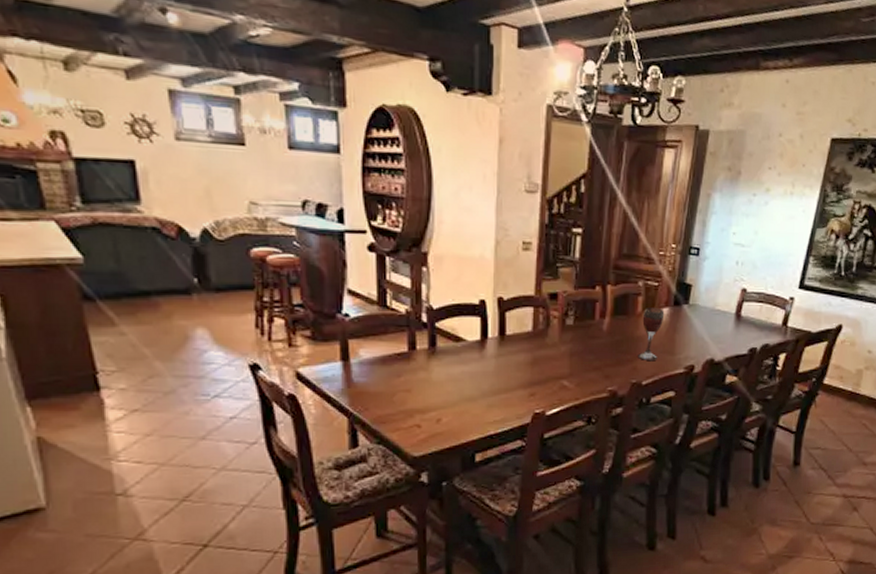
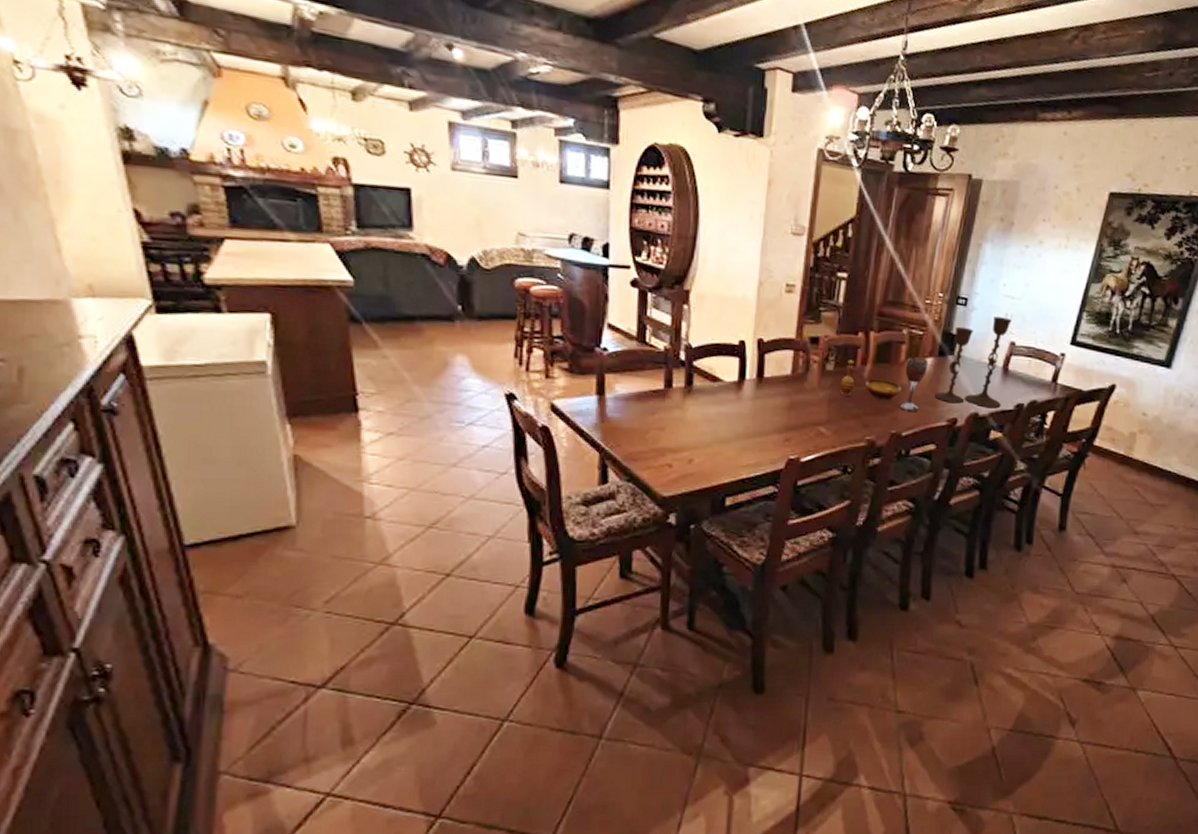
decorative bowl: none [581,314,639,351] -> present [840,360,901,400]
candlestick: none [672,265,742,354] -> present [934,316,1012,409]

